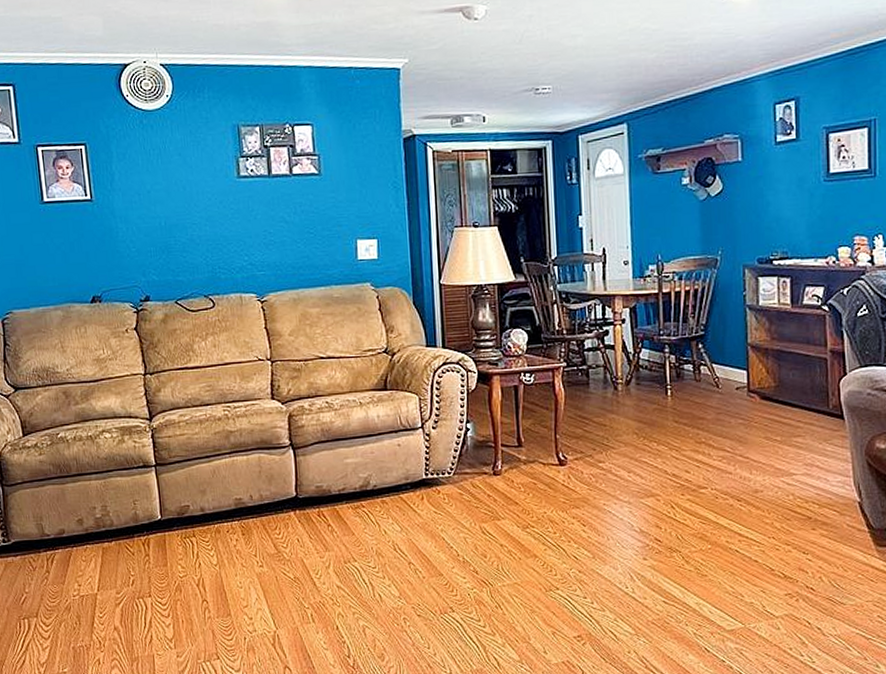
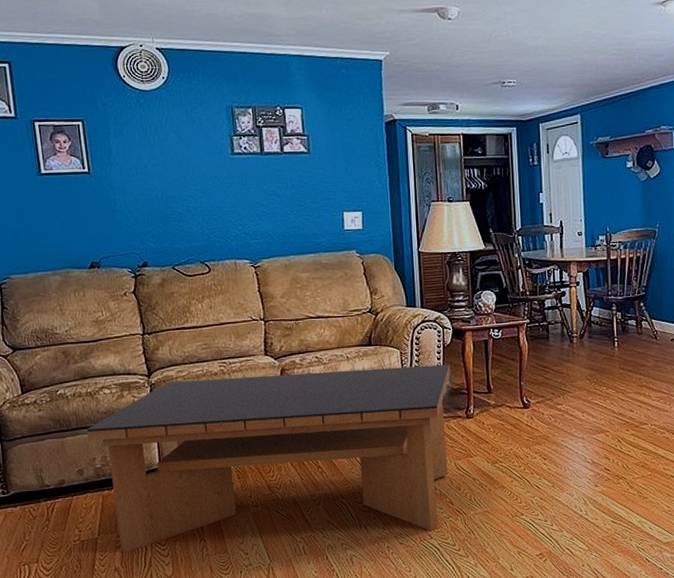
coffee table: none [86,412,475,611] -> present [86,364,450,553]

